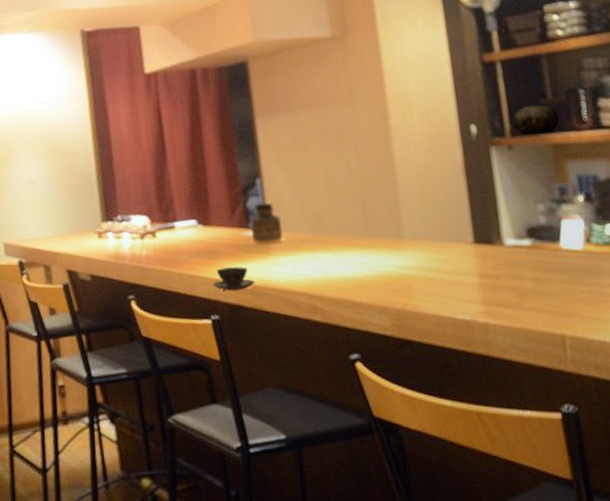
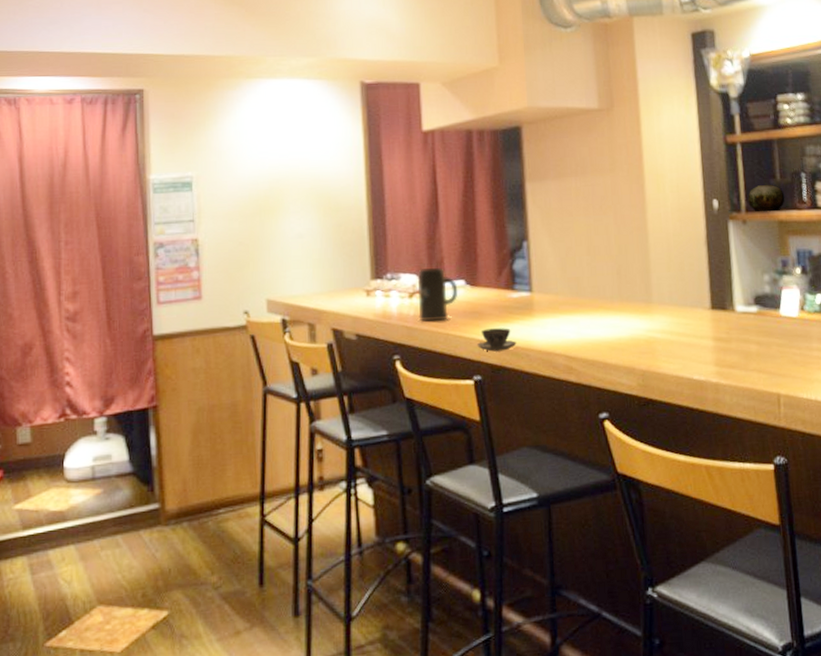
beer mug: none [147,208,190,262] -> present [417,268,458,322]
jar: present [250,202,284,244] -> none [516,265,546,306]

